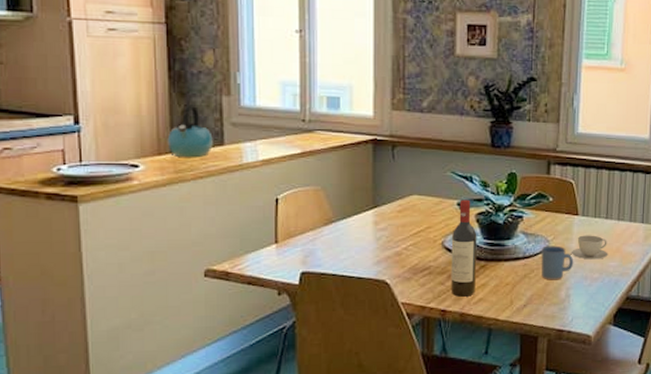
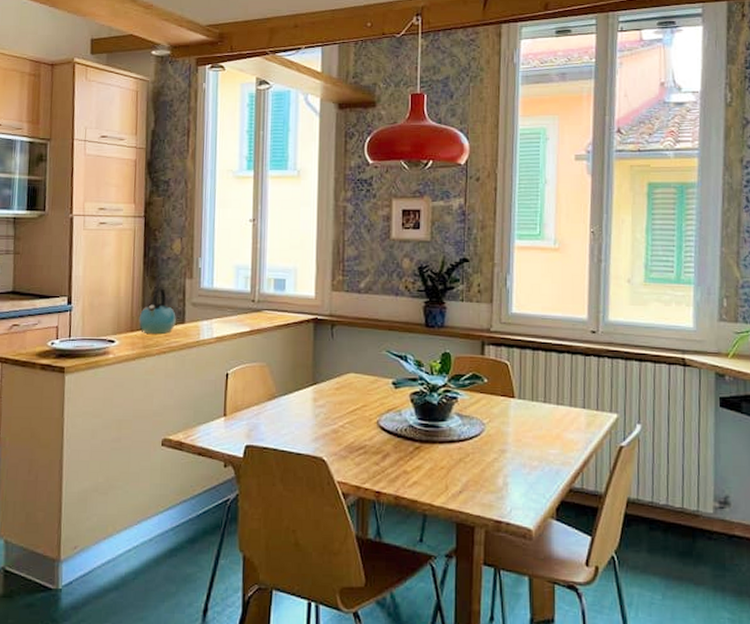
wine bottle: present [451,199,477,297] -> none [385,378,412,479]
mug: present [541,245,574,280] -> none [476,429,511,466]
teacup: present [571,235,608,260] -> none [507,419,548,446]

